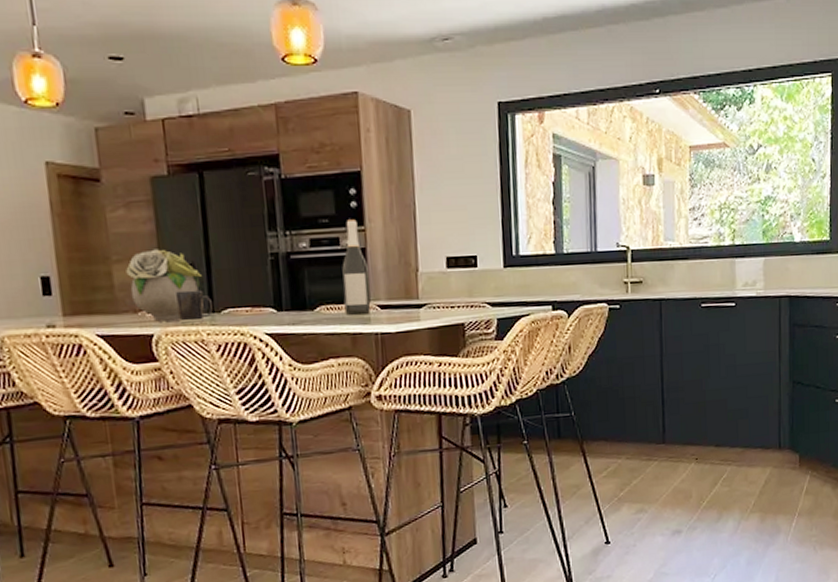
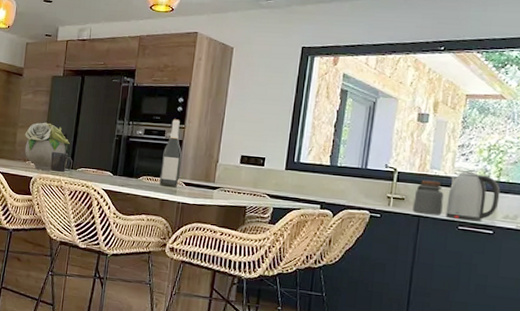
jar: none [652,254,683,297] -> present [412,180,444,216]
kettle: none [686,238,737,297] -> present [445,171,501,222]

